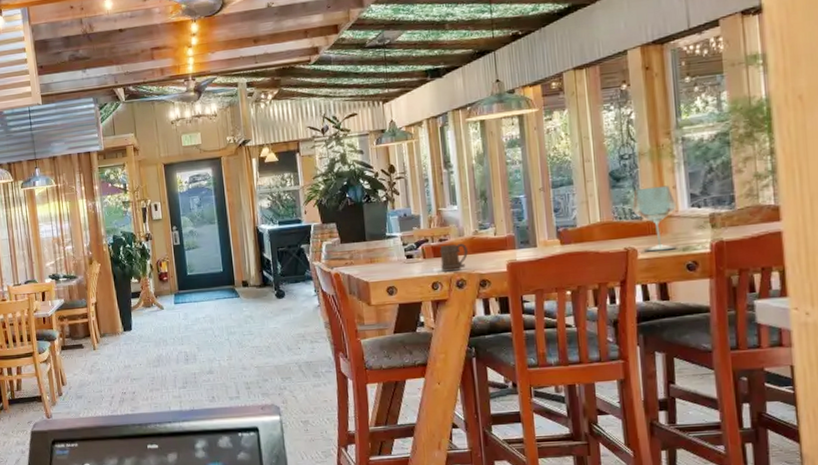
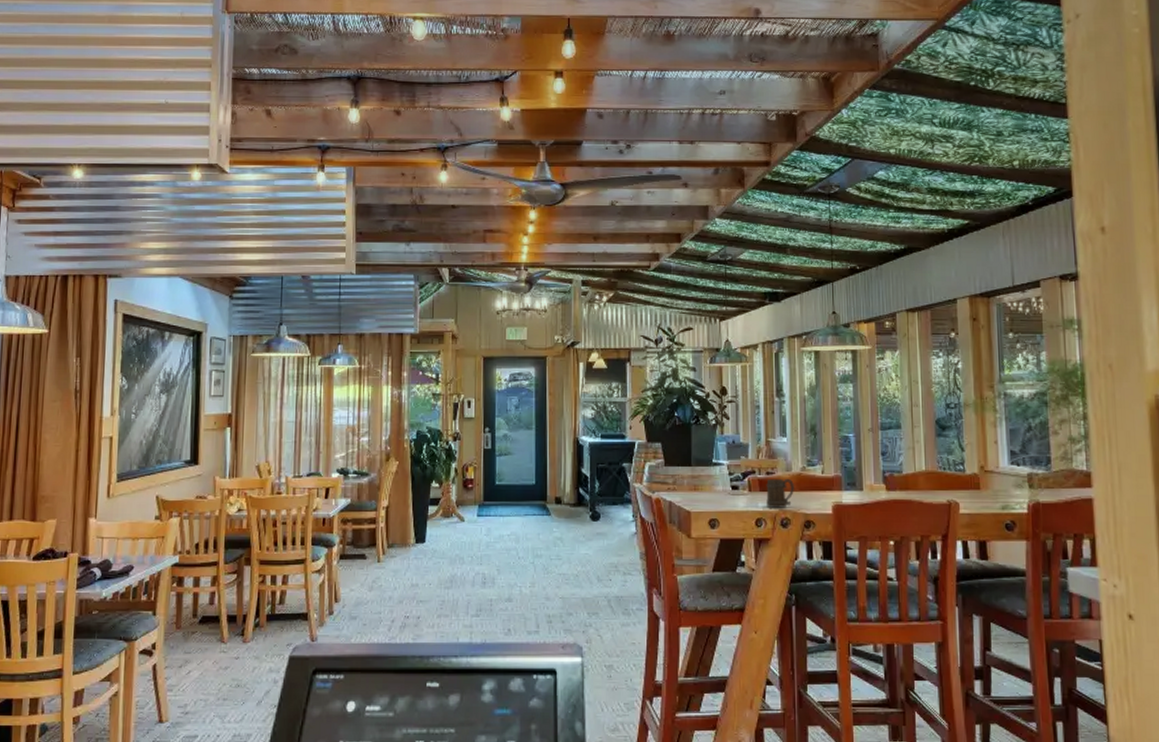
wine glass: present [632,185,678,252] -> none [956,439,998,507]

